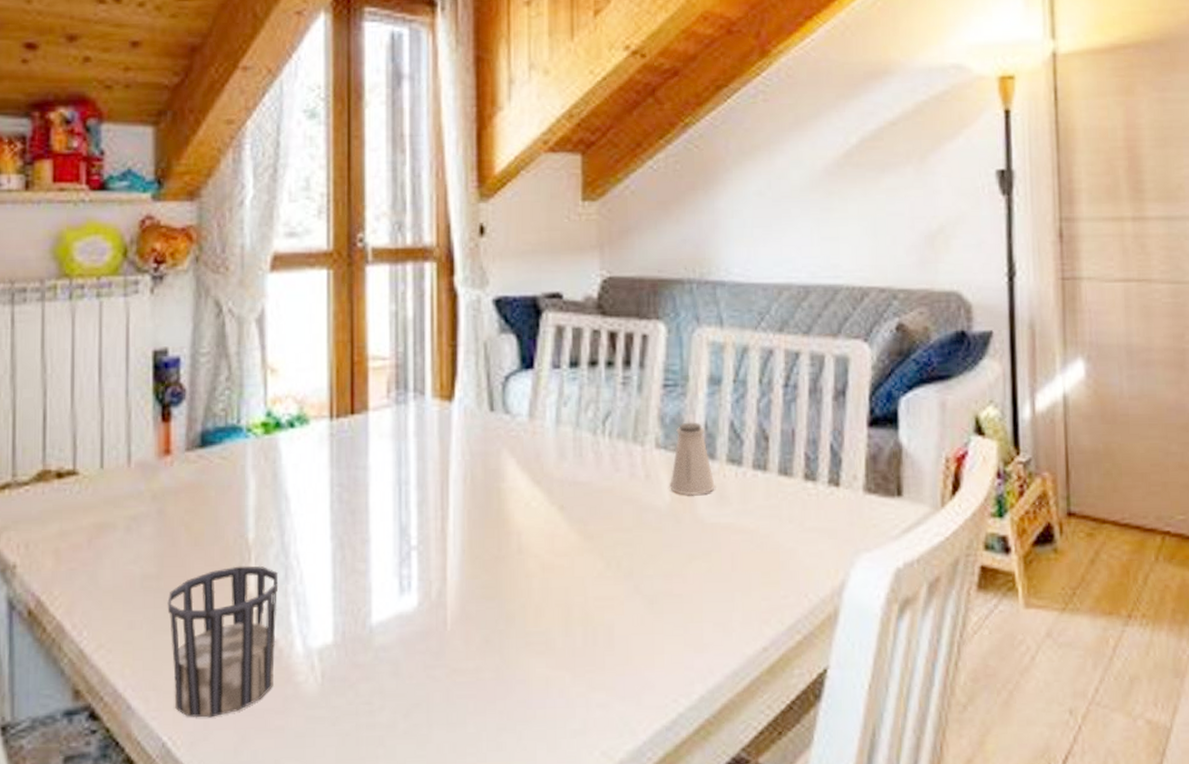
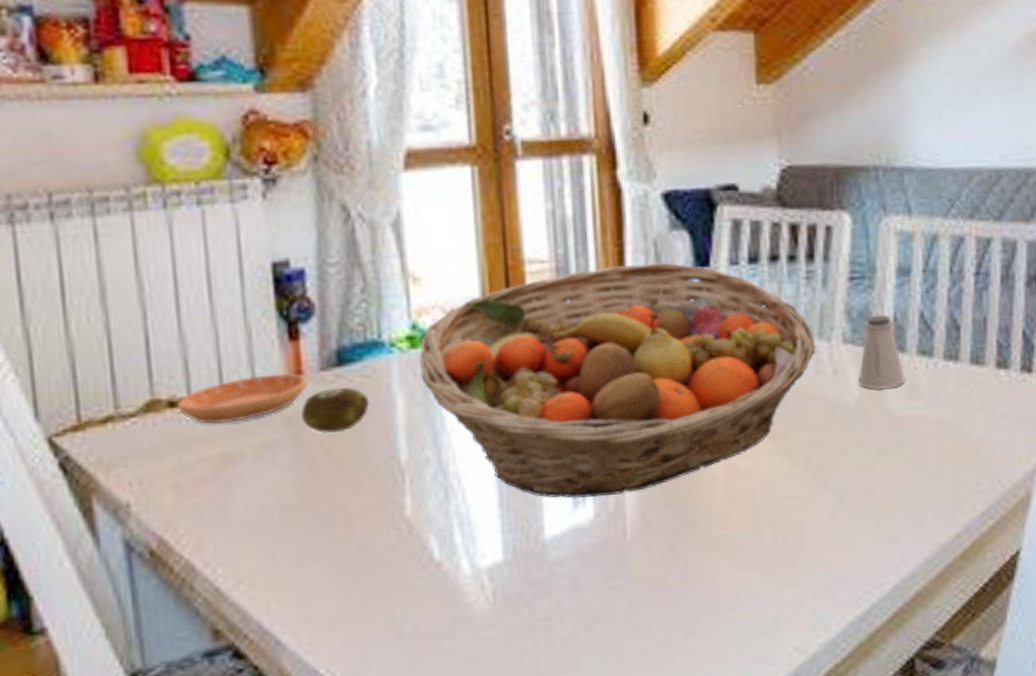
saucer: none [63,452,173,495] -> present [176,373,307,424]
fruit: none [166,467,226,510] -> present [301,387,370,434]
cup: present [167,565,279,718] -> none [312,487,440,648]
fruit basket: none [272,363,630,586] -> present [419,262,816,498]

